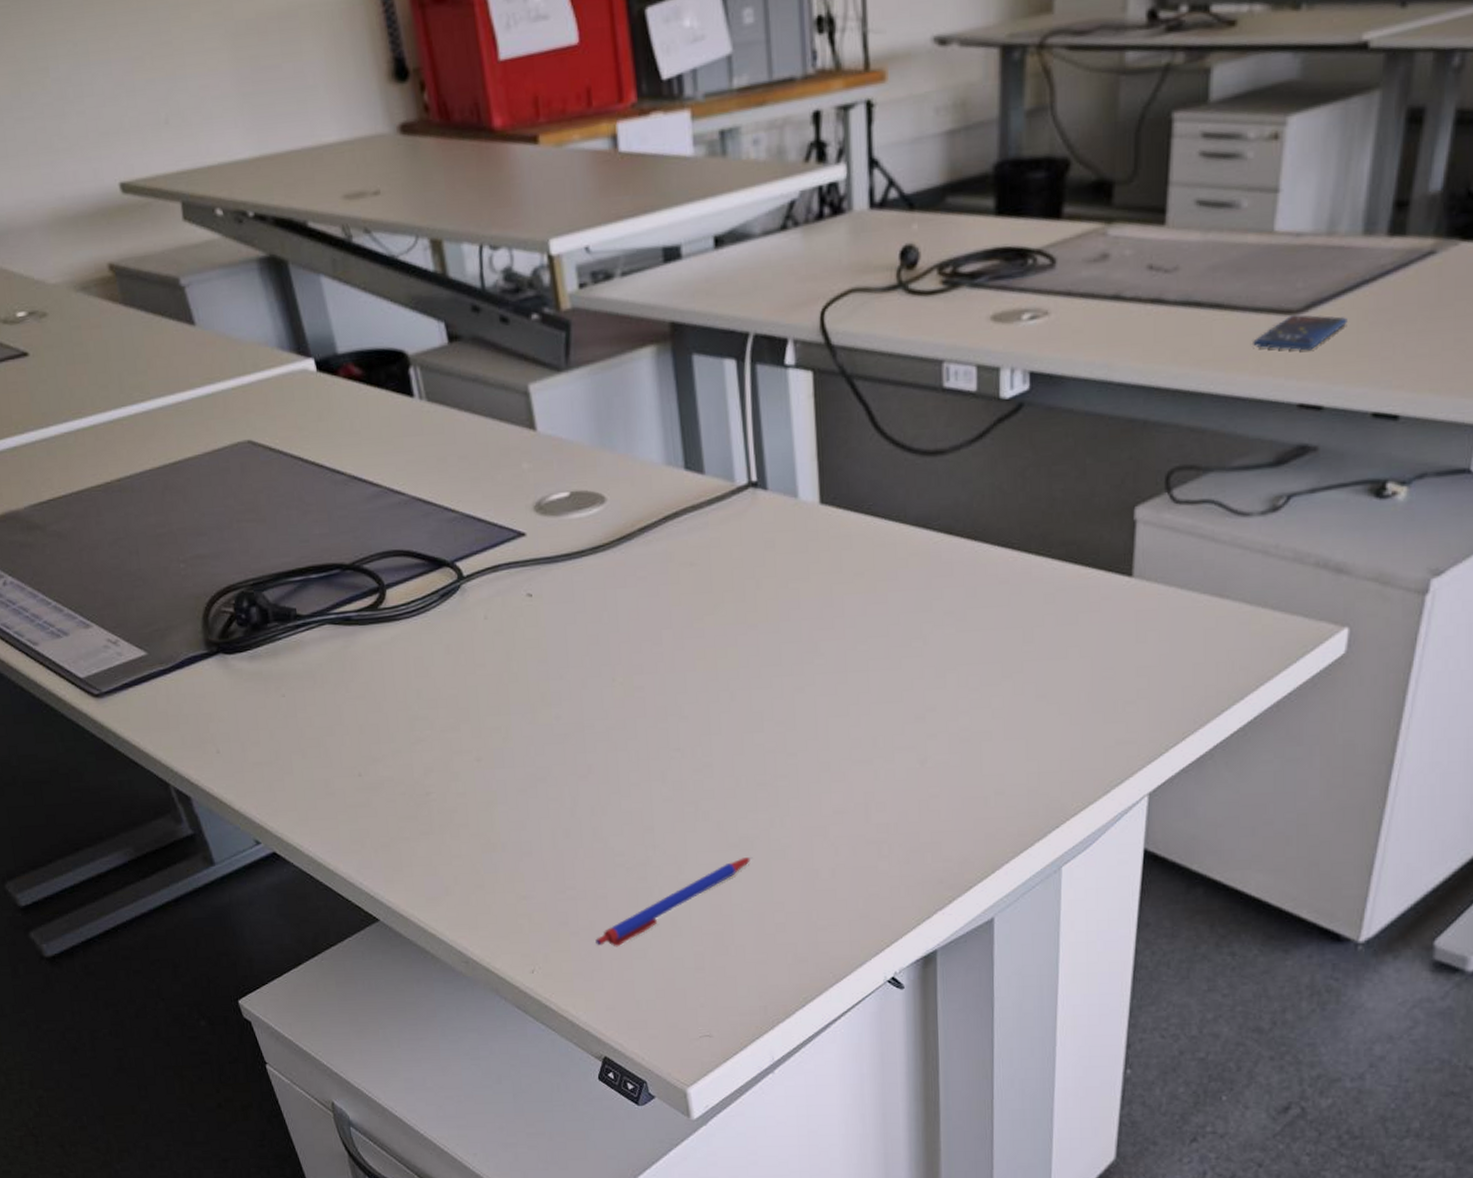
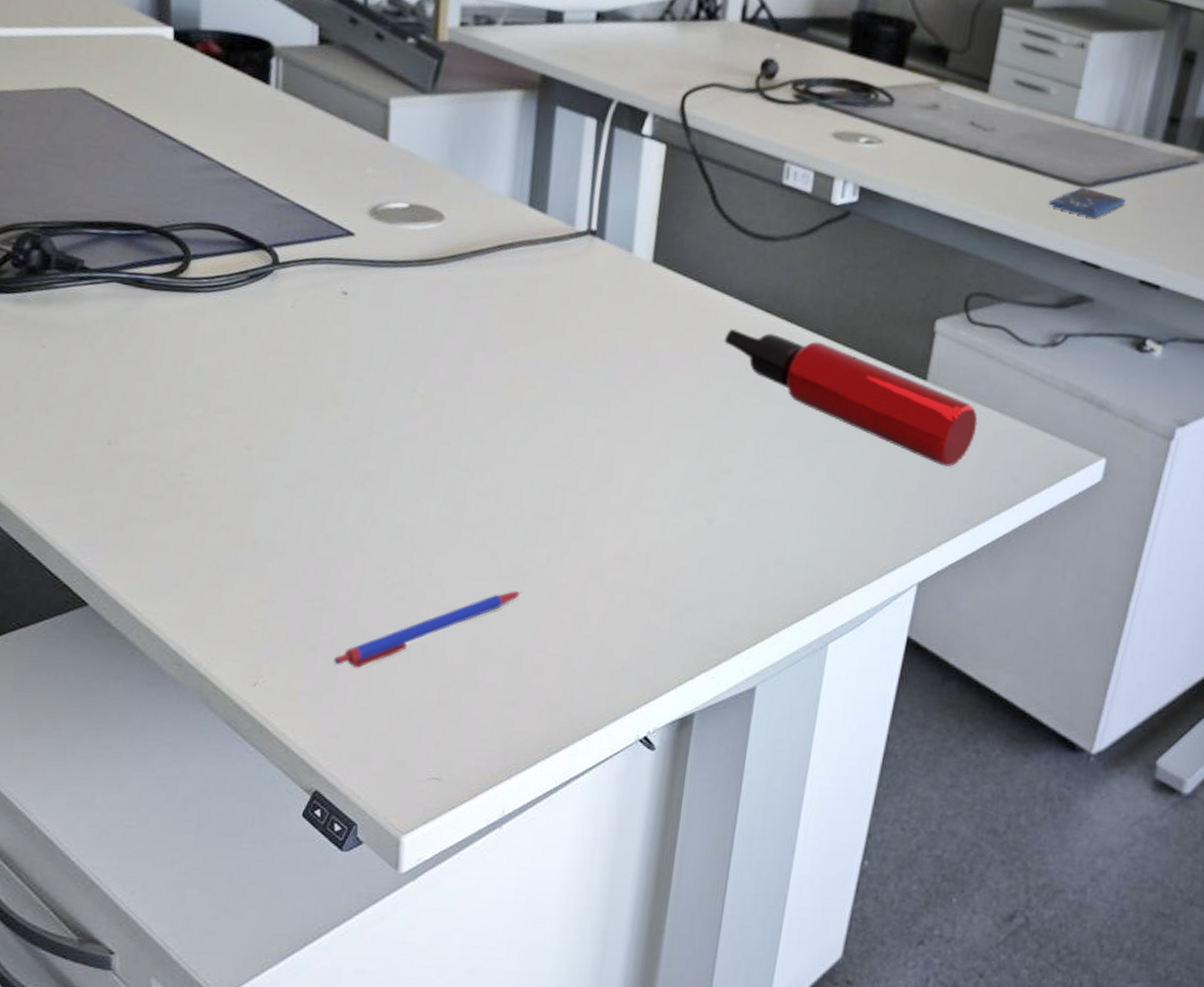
water bottle: none [907,556,1195,666] -> present [724,329,978,467]

